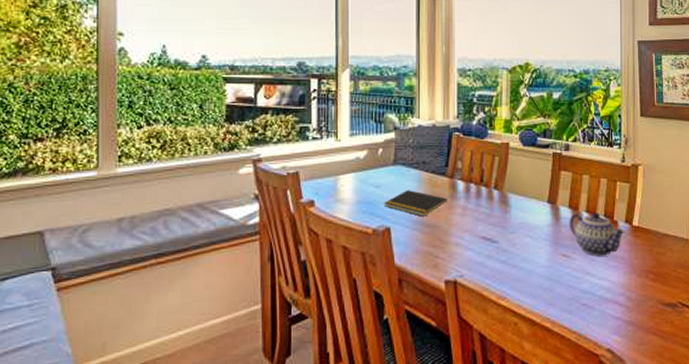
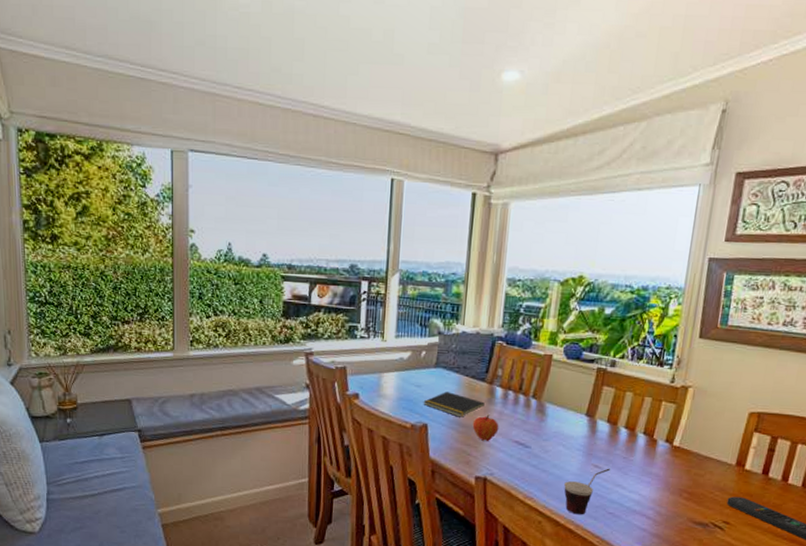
fruit: none [437,210,464,240] -> present [472,414,499,441]
cup: none [536,256,578,311] -> present [564,468,610,515]
teapot: present [569,212,626,256] -> none [605,428,665,471]

